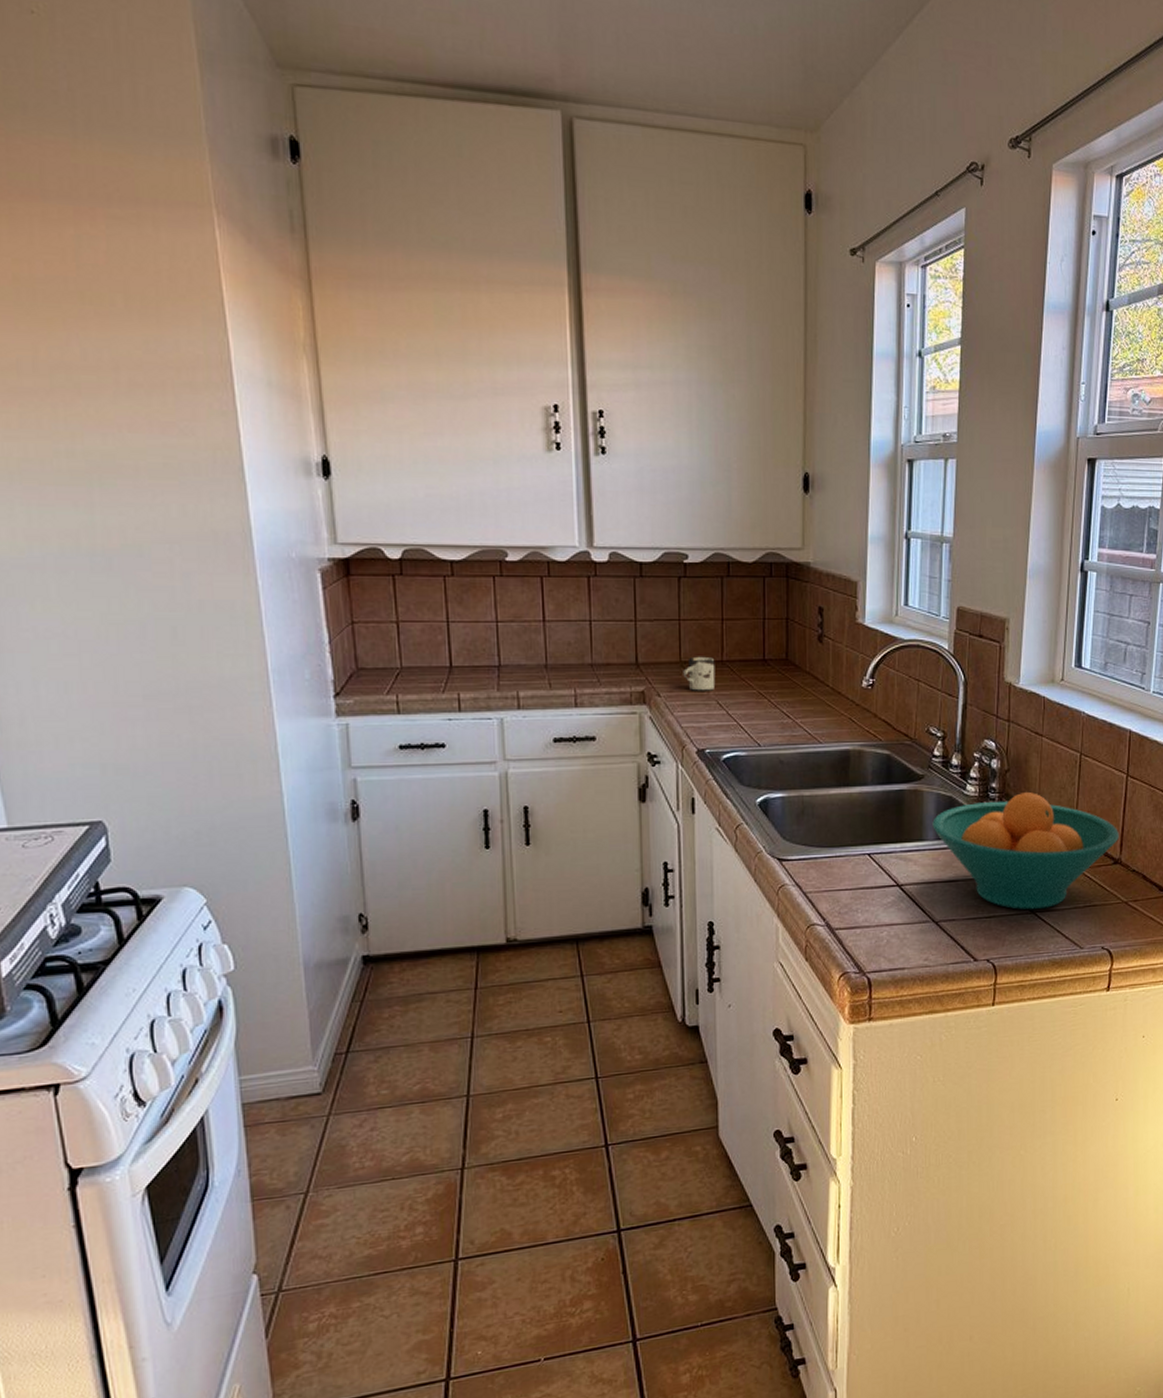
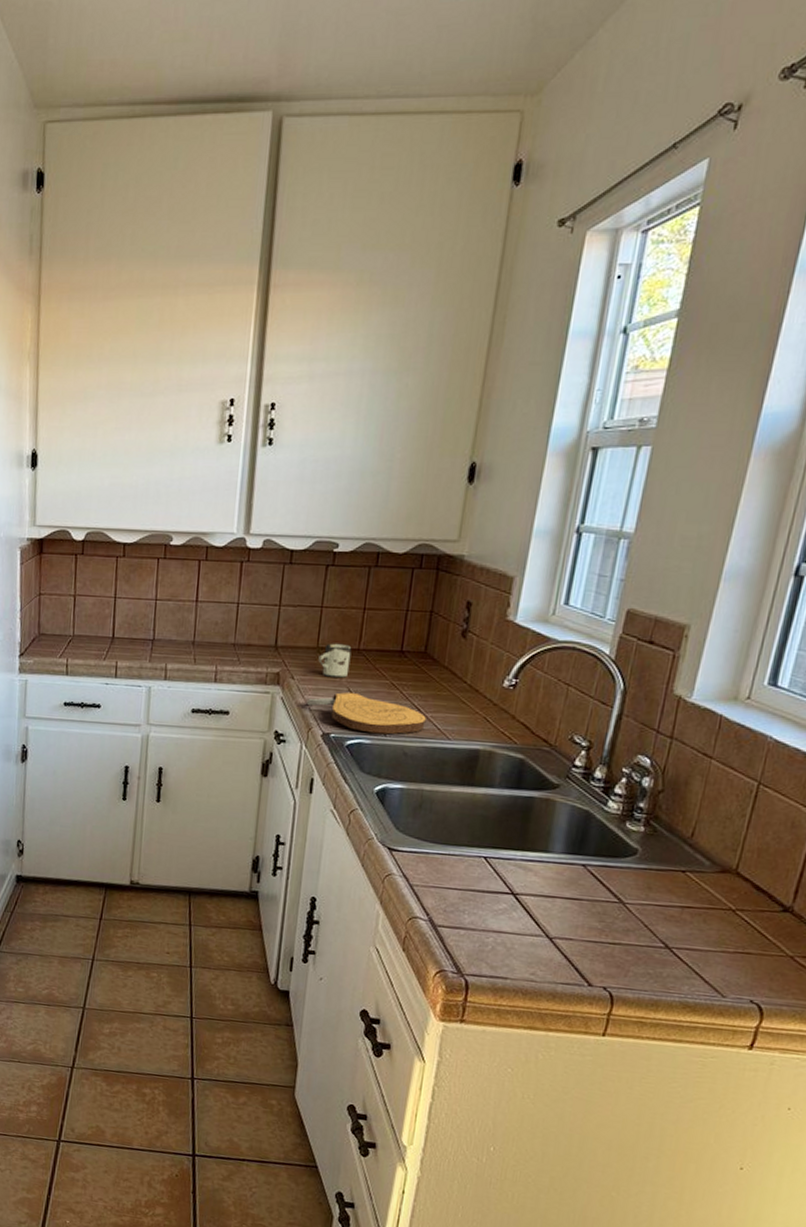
cutting board: none [676,706,796,745] -> present [306,692,426,735]
fruit bowl: present [932,792,1120,910] -> none [561,817,797,946]

